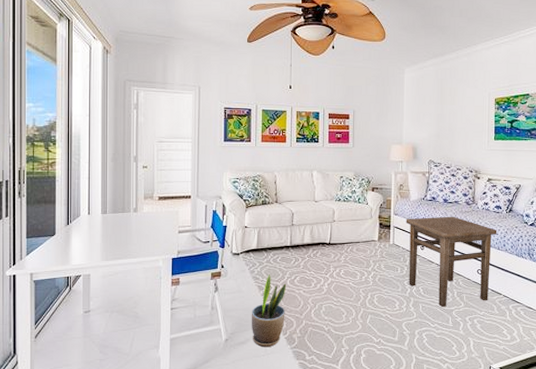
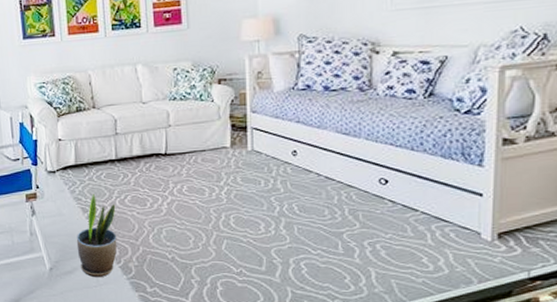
side table: present [406,216,497,307] -> none [268,108,410,228]

